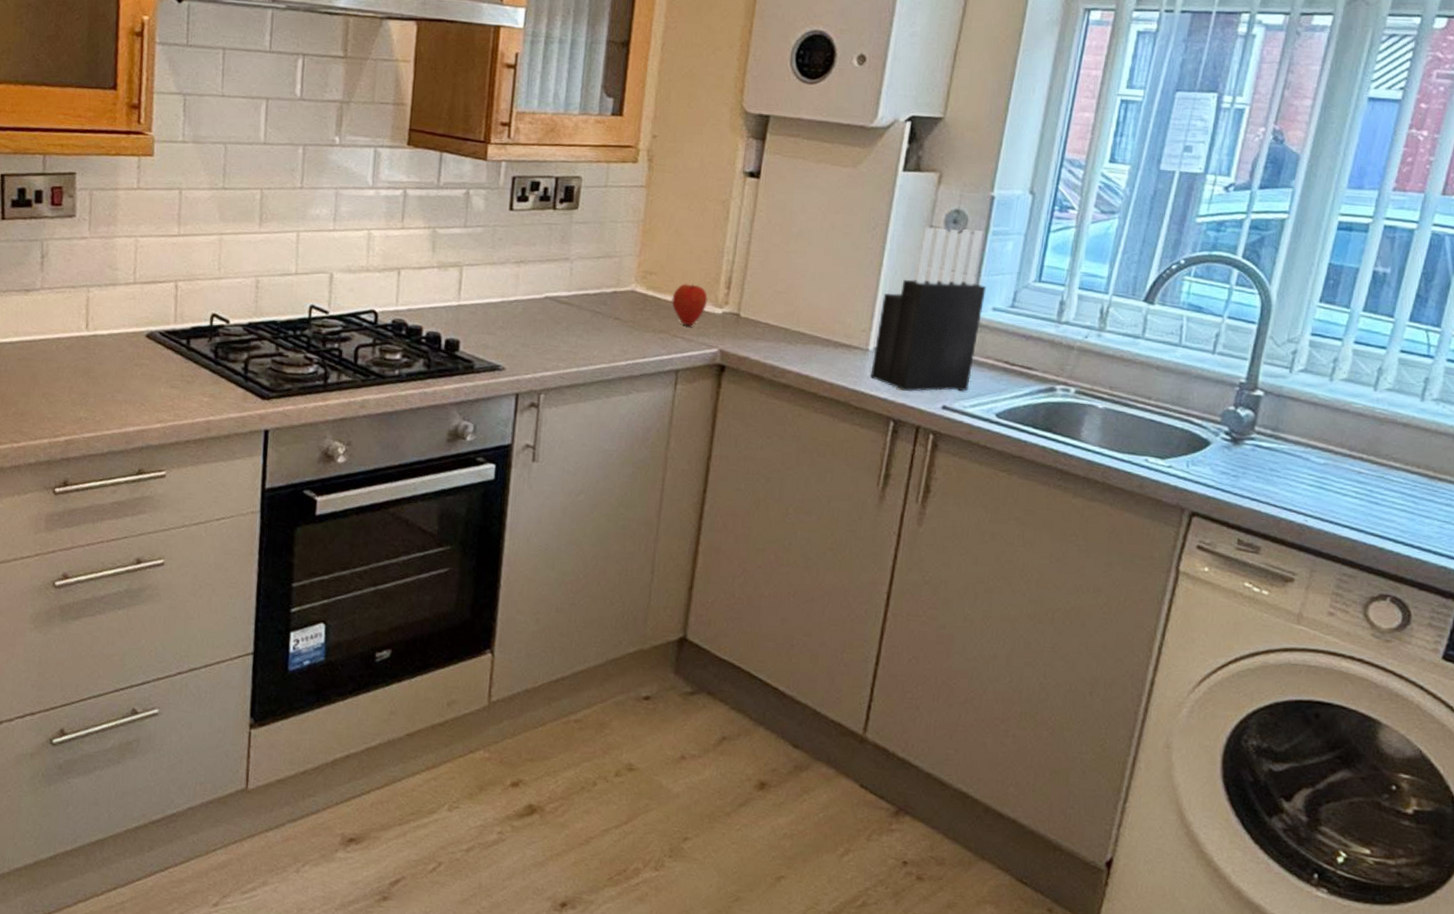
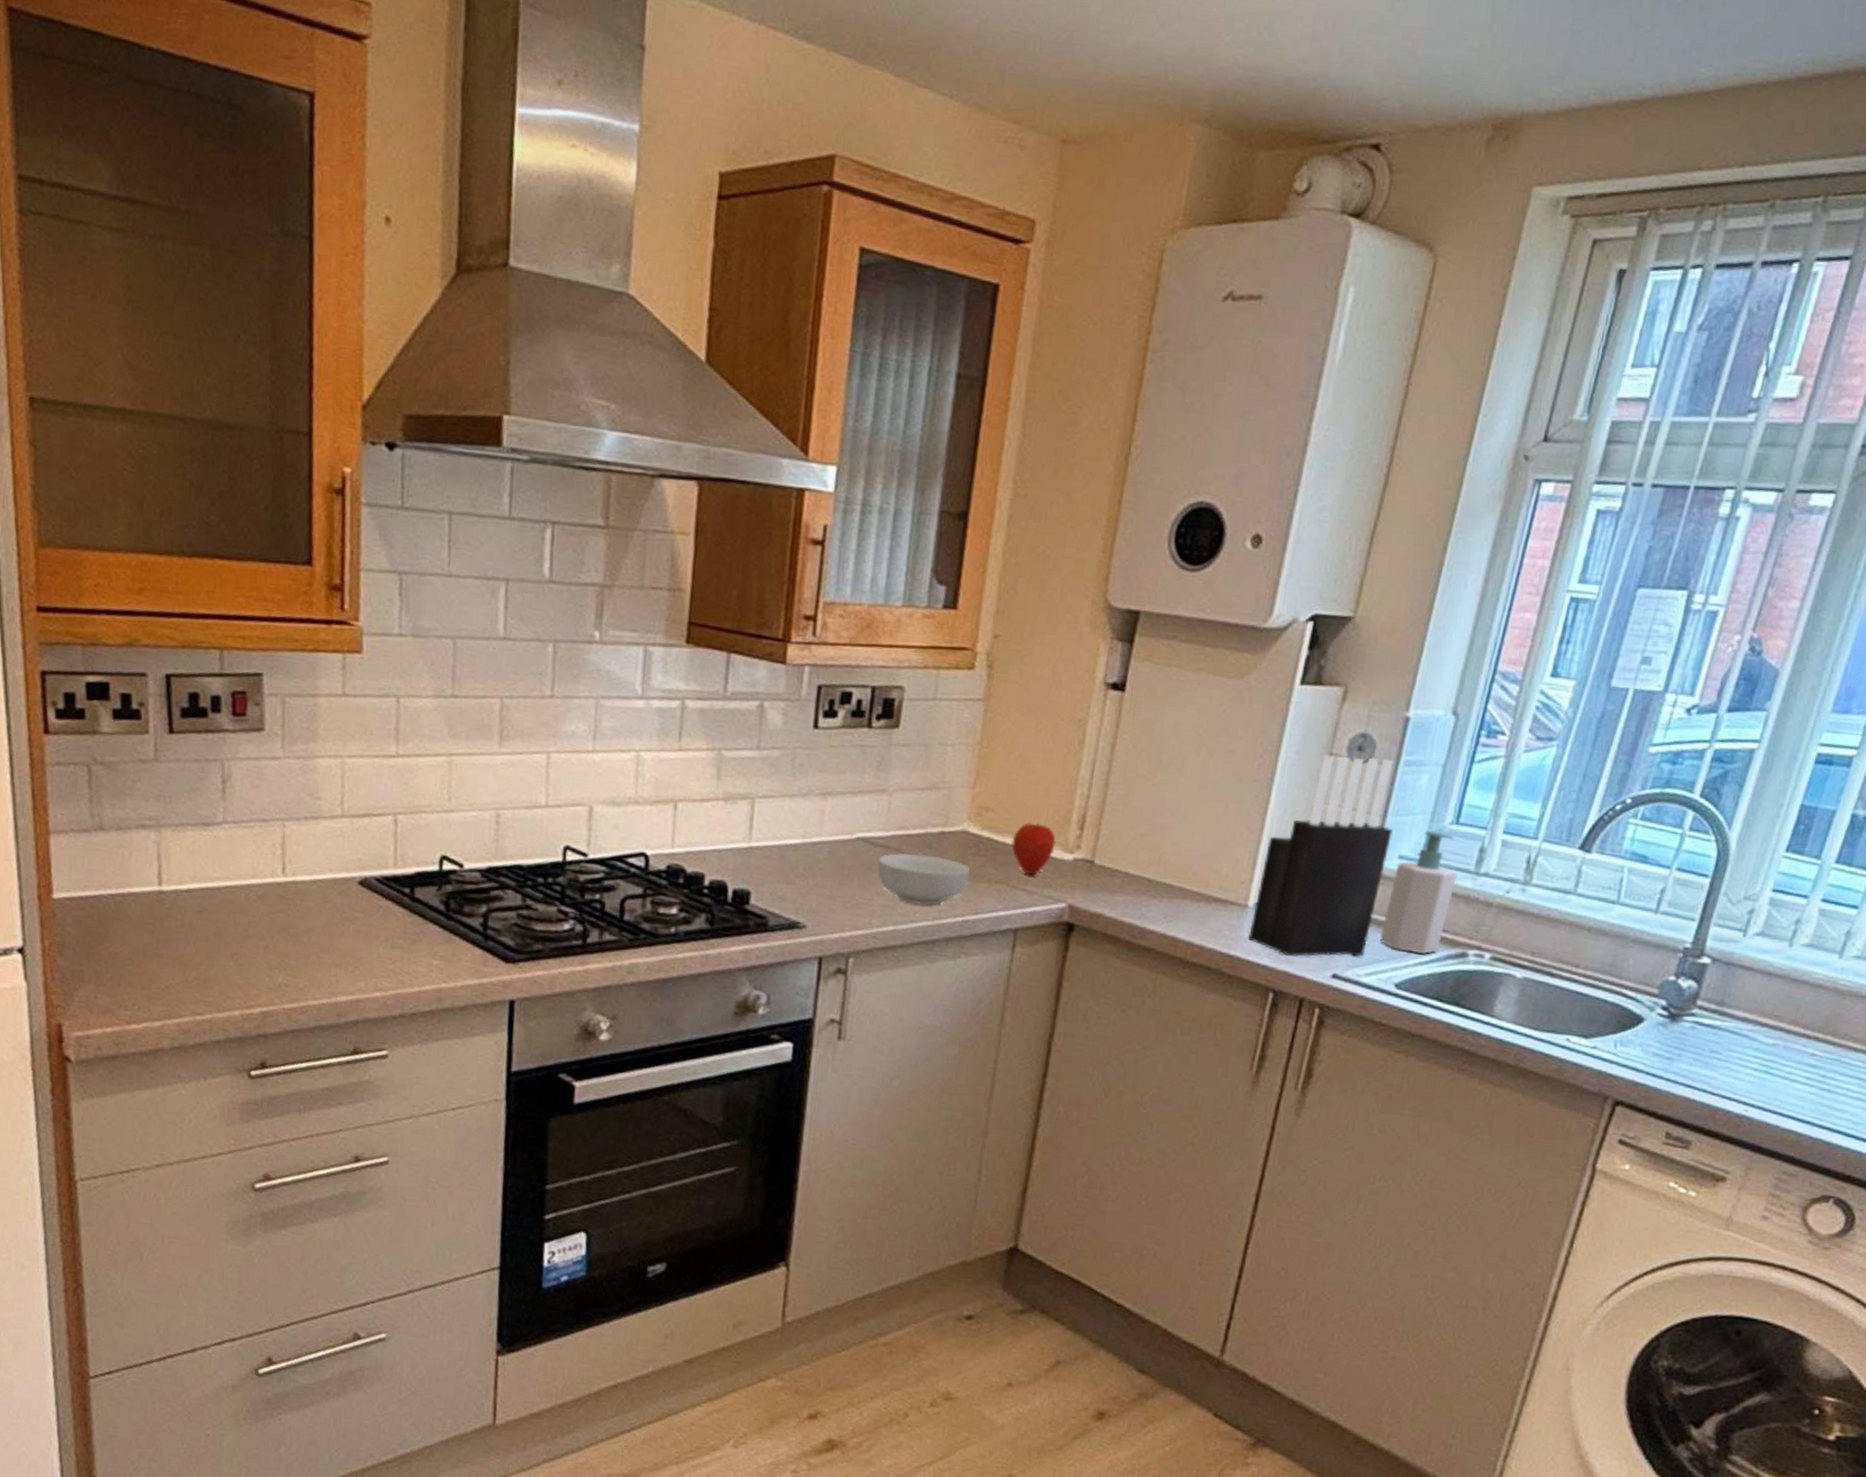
cereal bowl: none [562,309,639,352] -> present [876,853,970,906]
soap bottle: none [980,287,1043,389] -> present [1379,830,1457,954]

